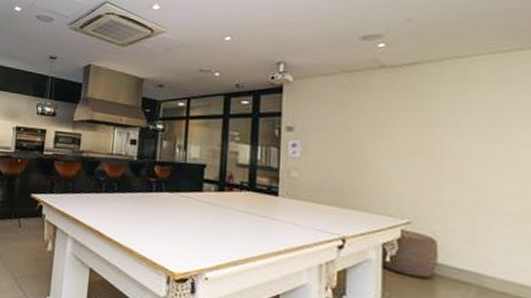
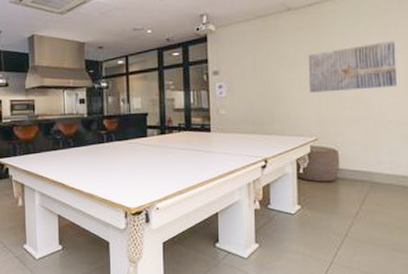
wall art: none [402,116,516,172] -> present [308,41,397,93]

